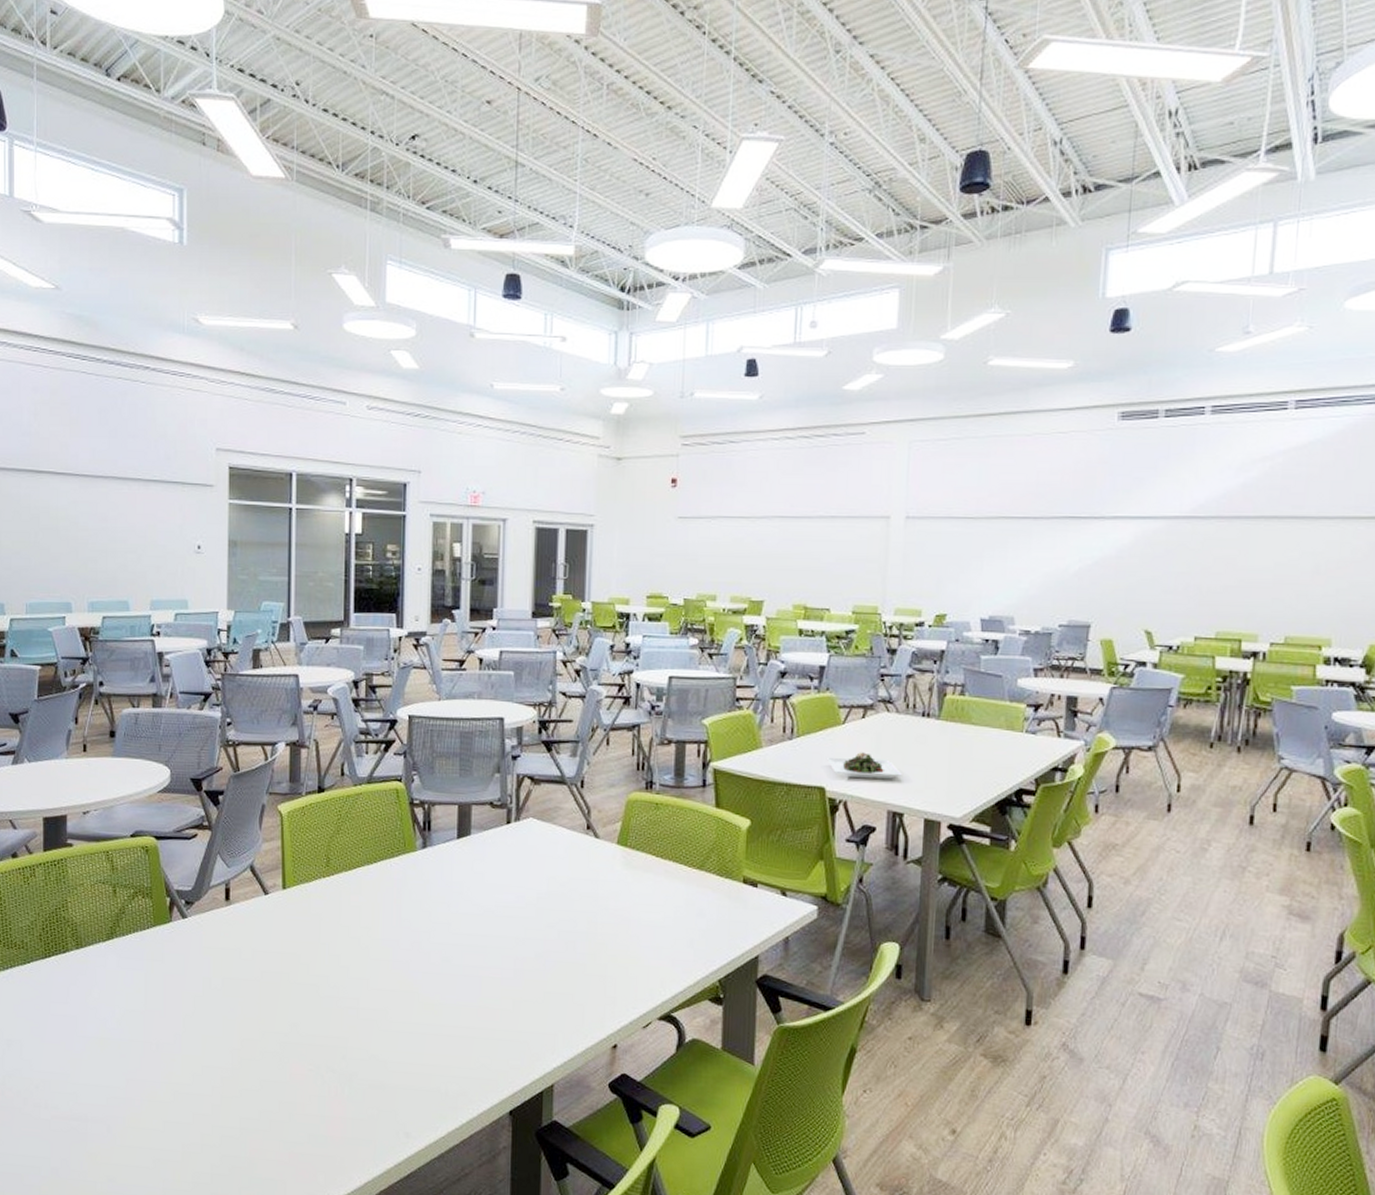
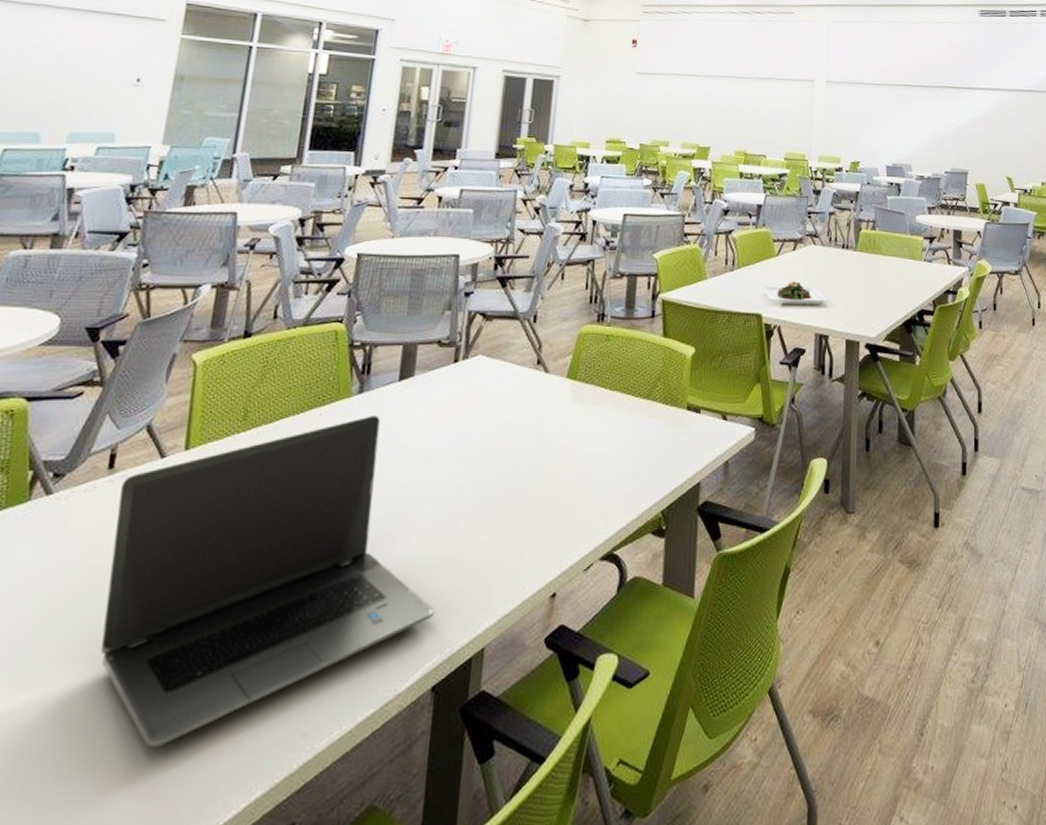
laptop computer: none [238,869,507,1127] -> present [100,416,435,748]

